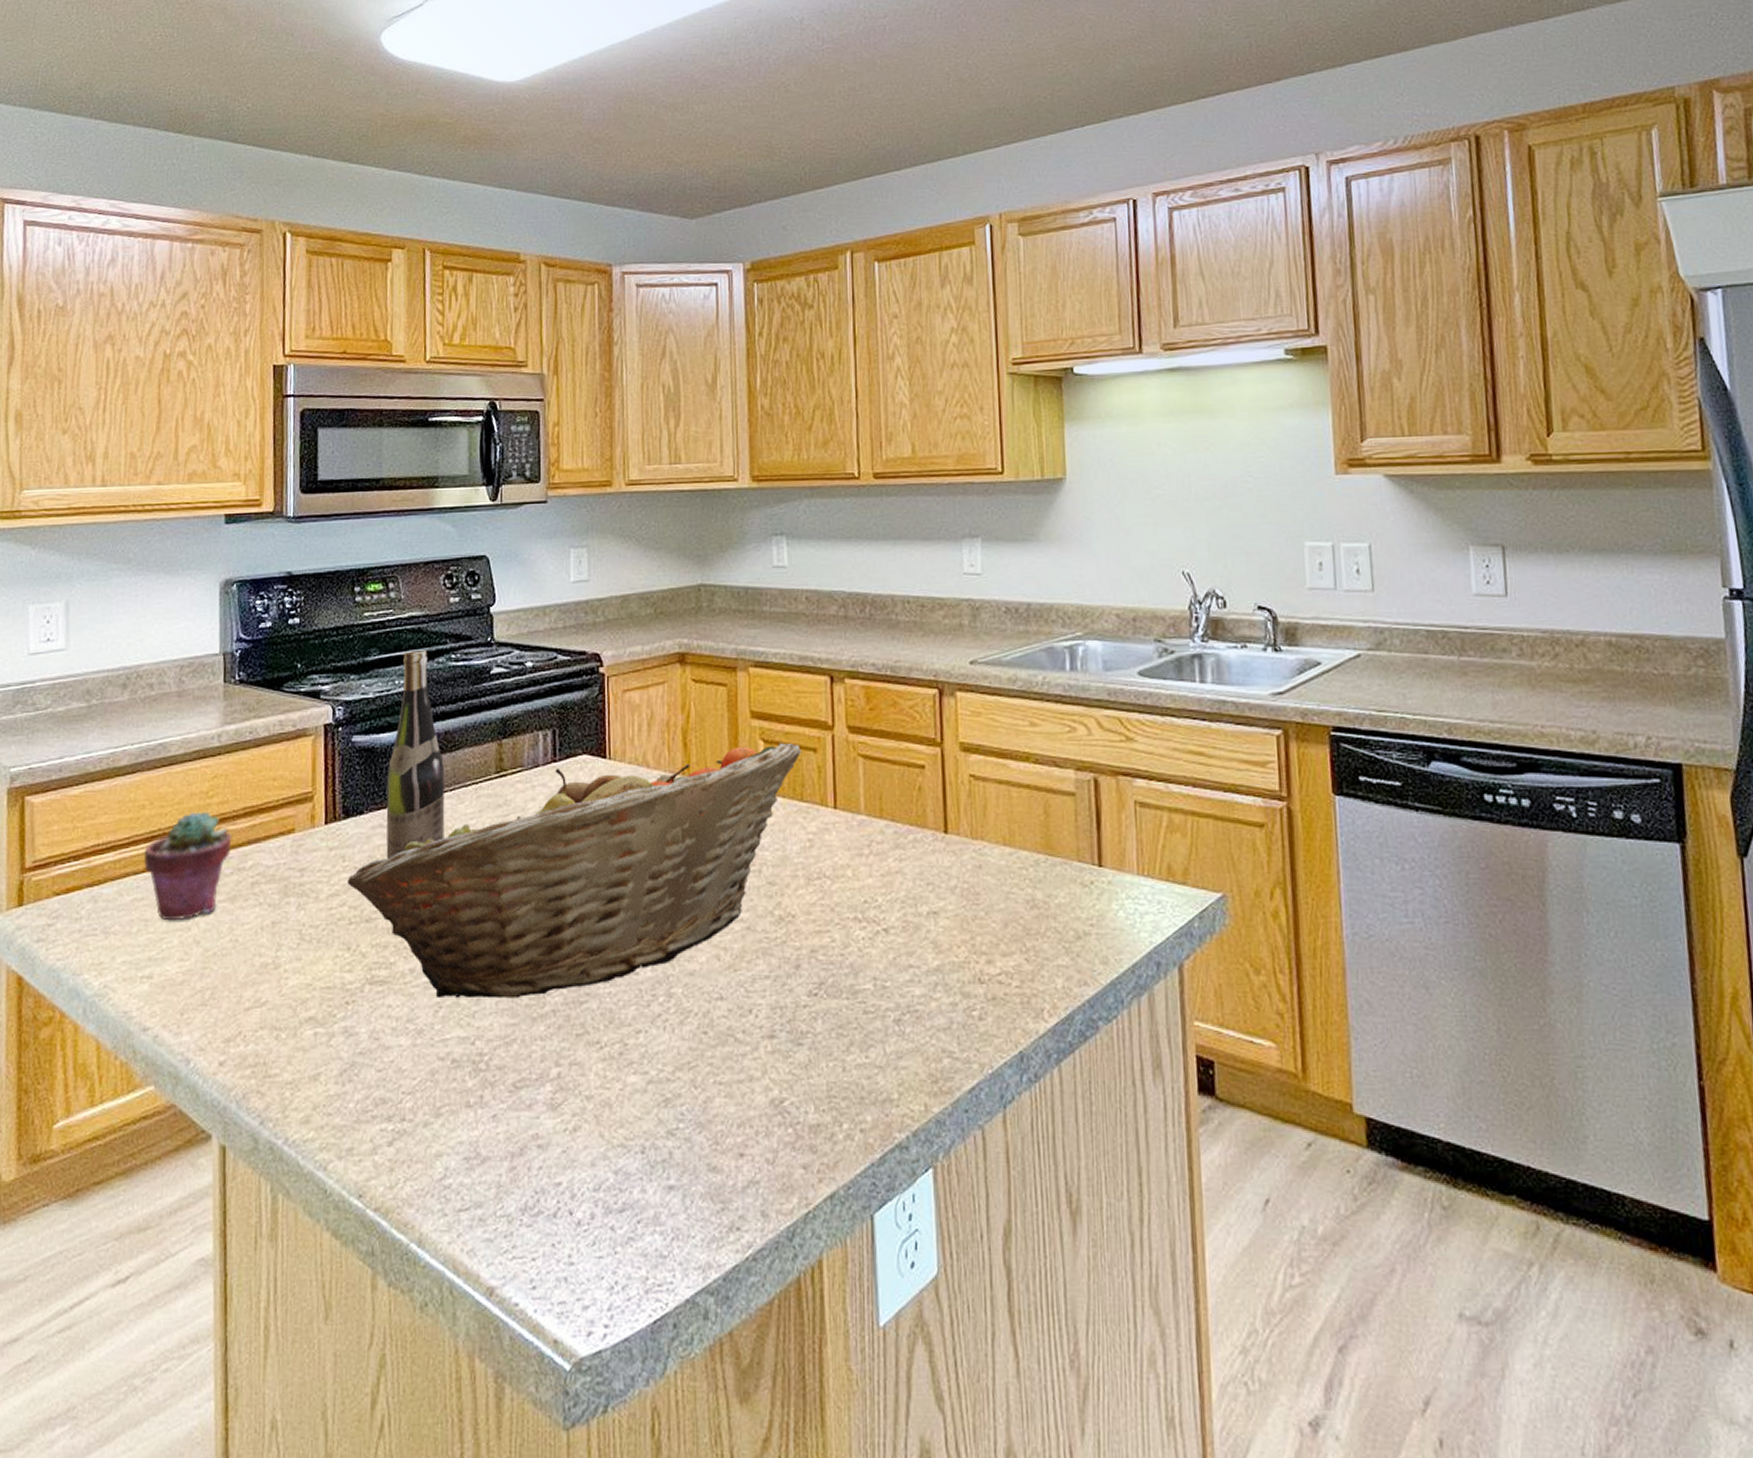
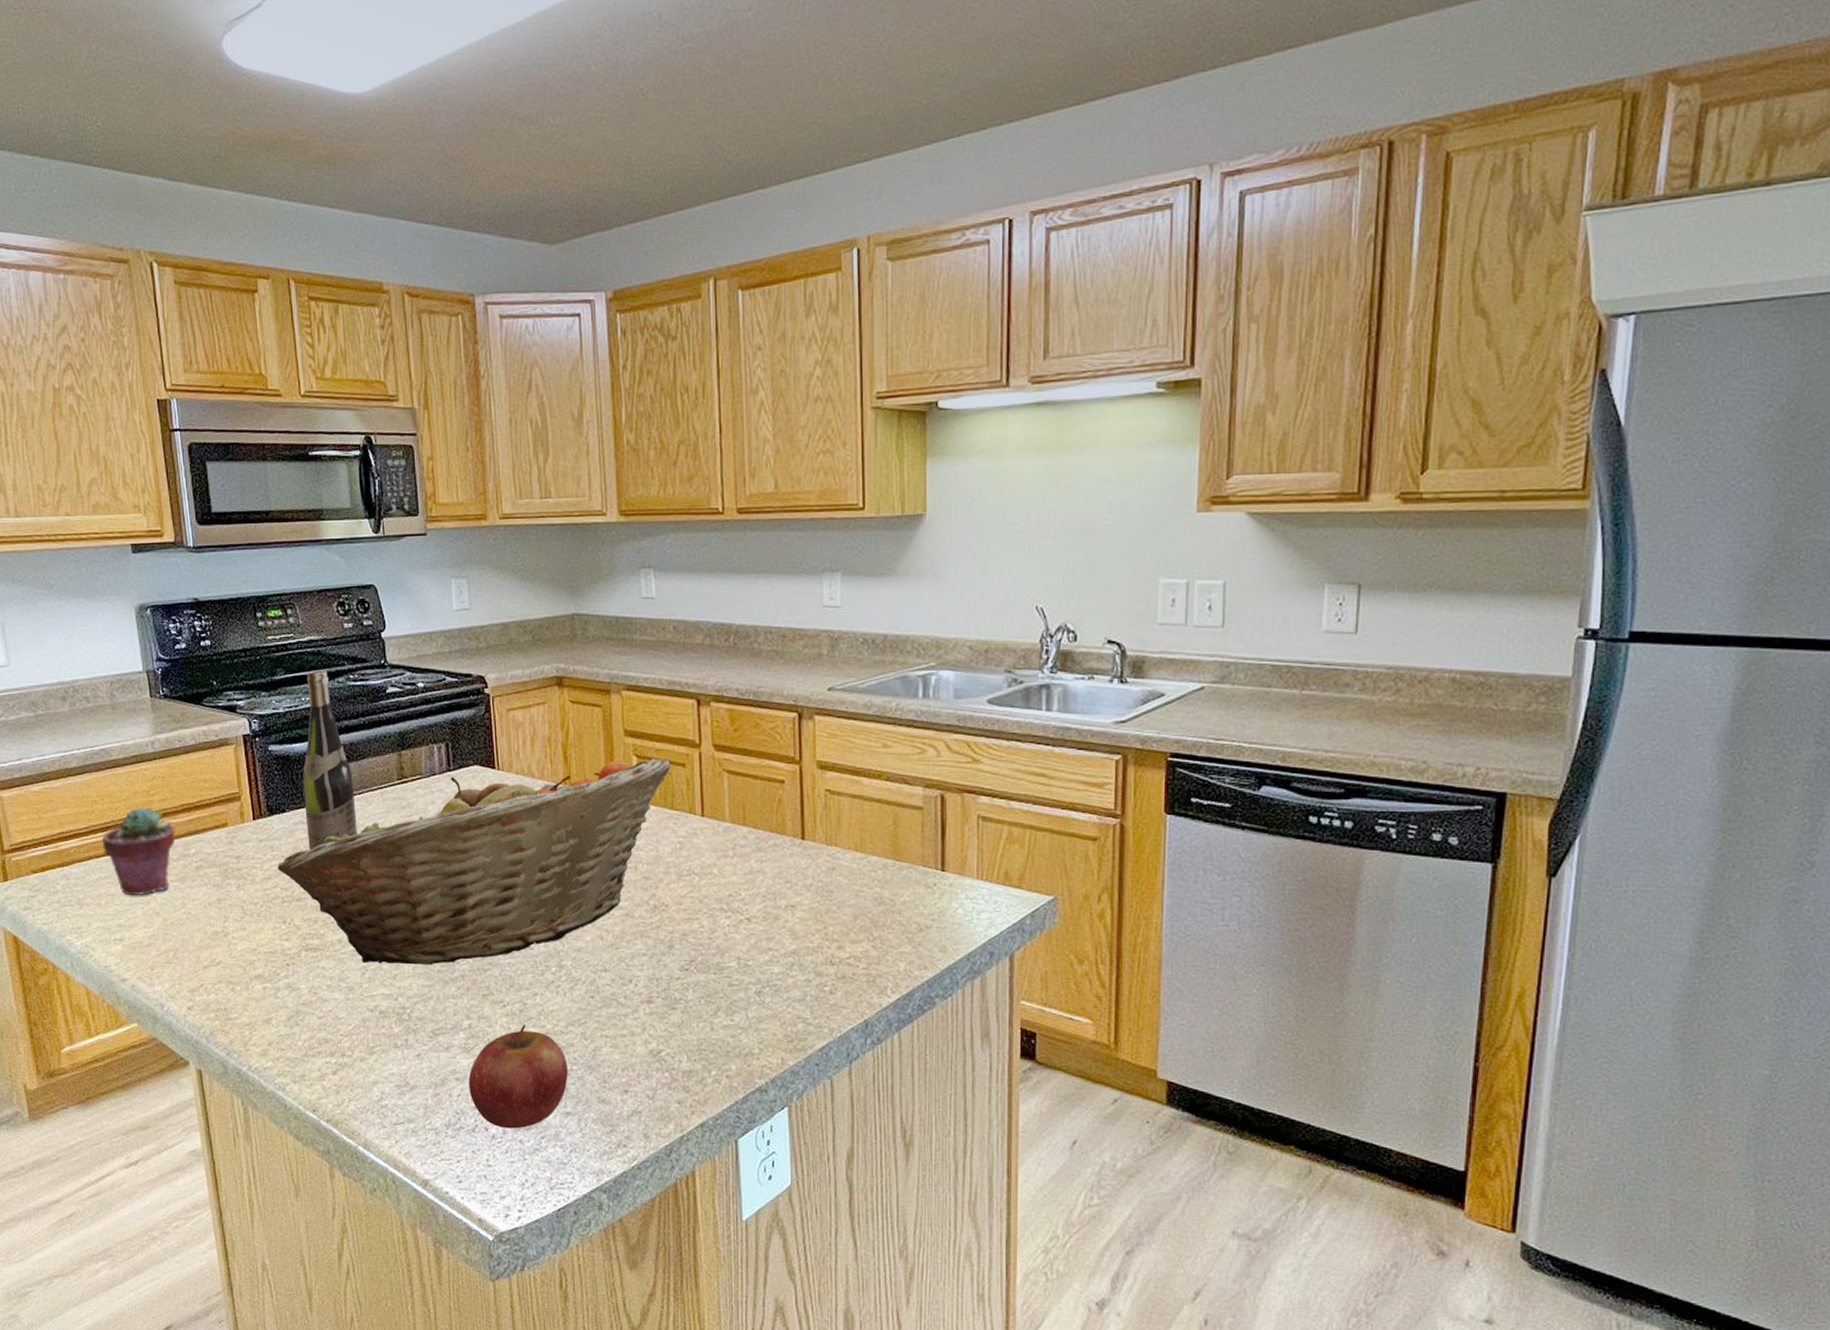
apple: none [552,1070,673,1211] -> present [468,1024,568,1129]

